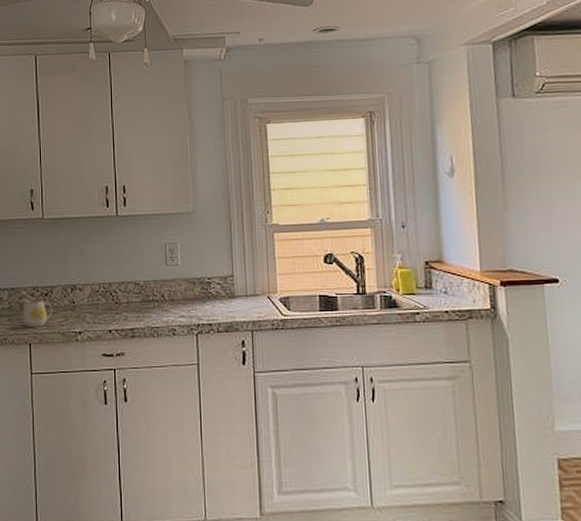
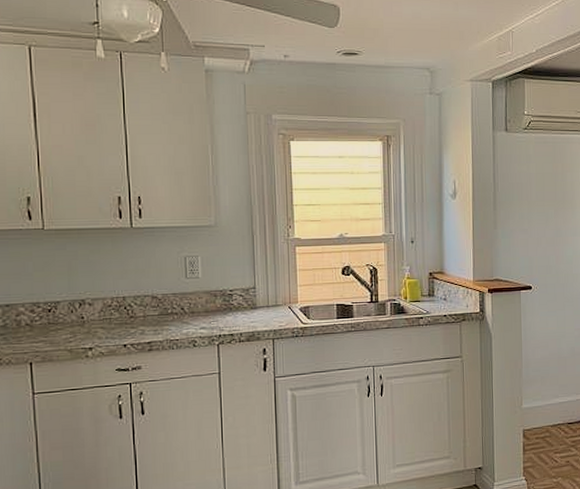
mug: present [23,299,53,327] -> none [21,315,58,345]

